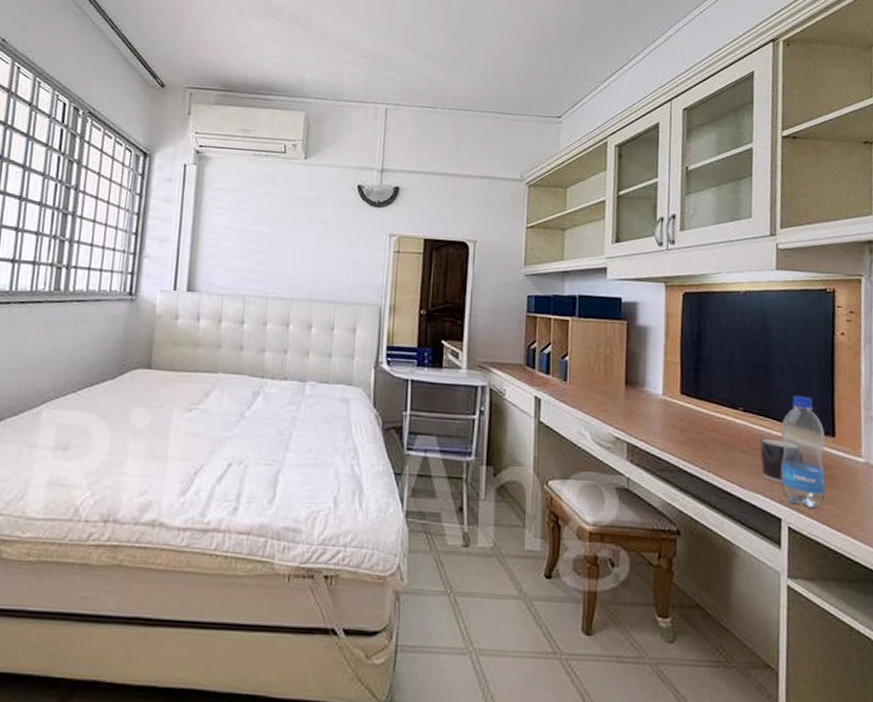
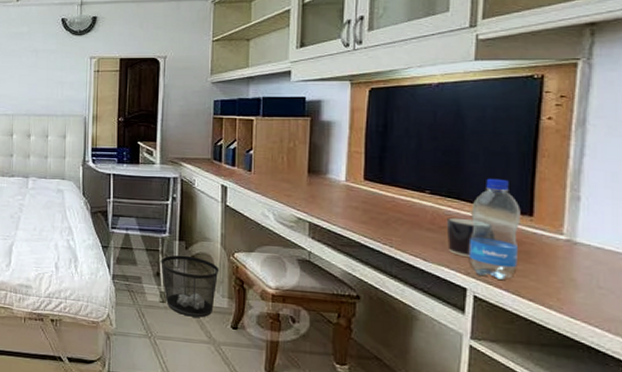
waste bin: none [464,483,532,565] -> present [160,255,220,318]

